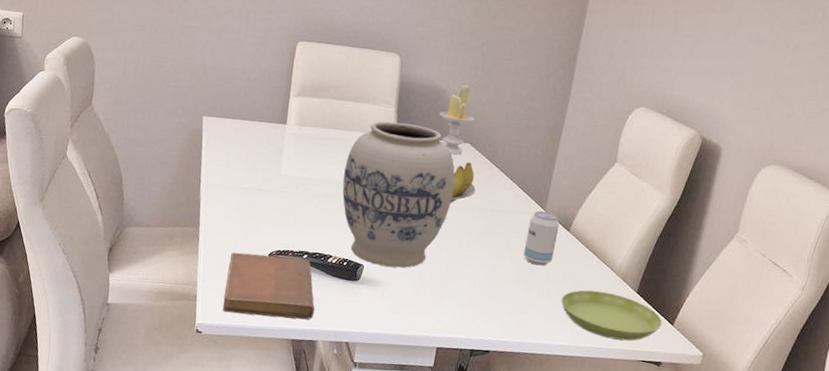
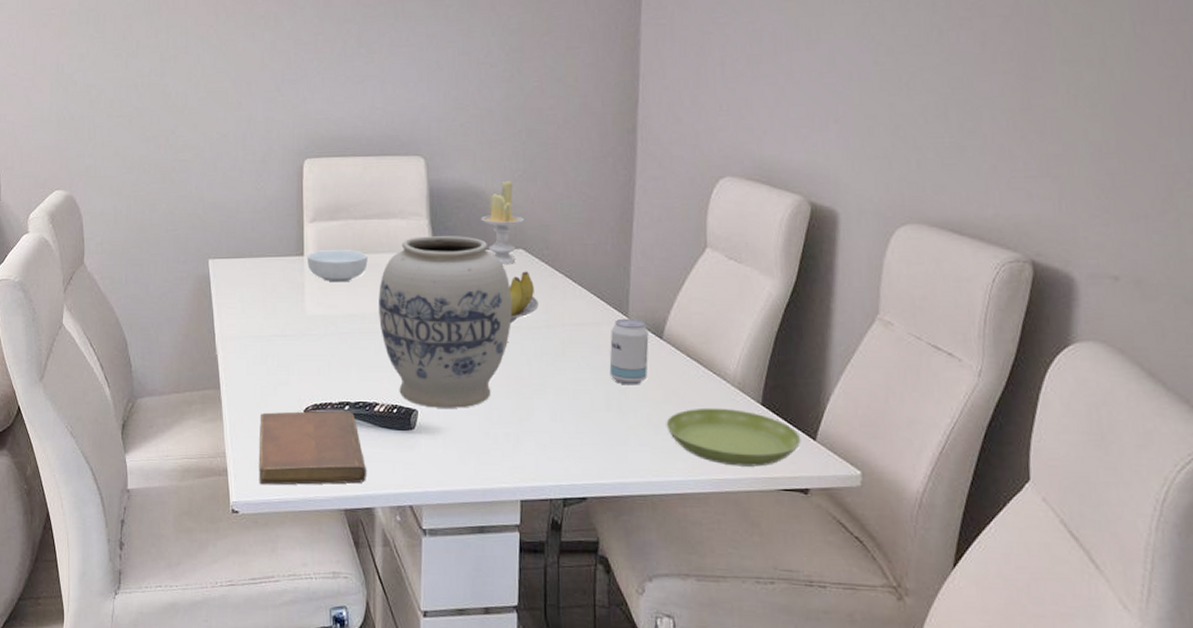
cereal bowl: none [288,121,341,151] -> present [307,249,368,283]

